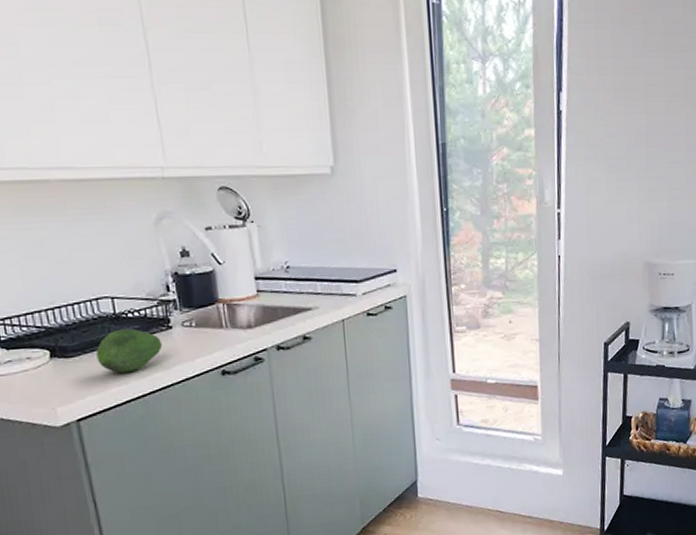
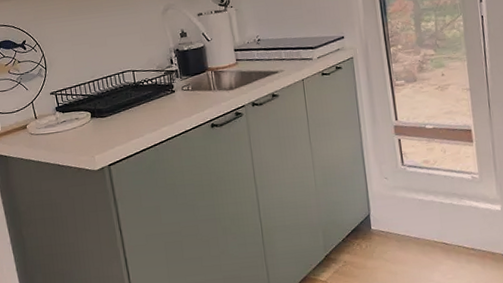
fruit: present [96,328,163,373] -> none [122,93,168,128]

